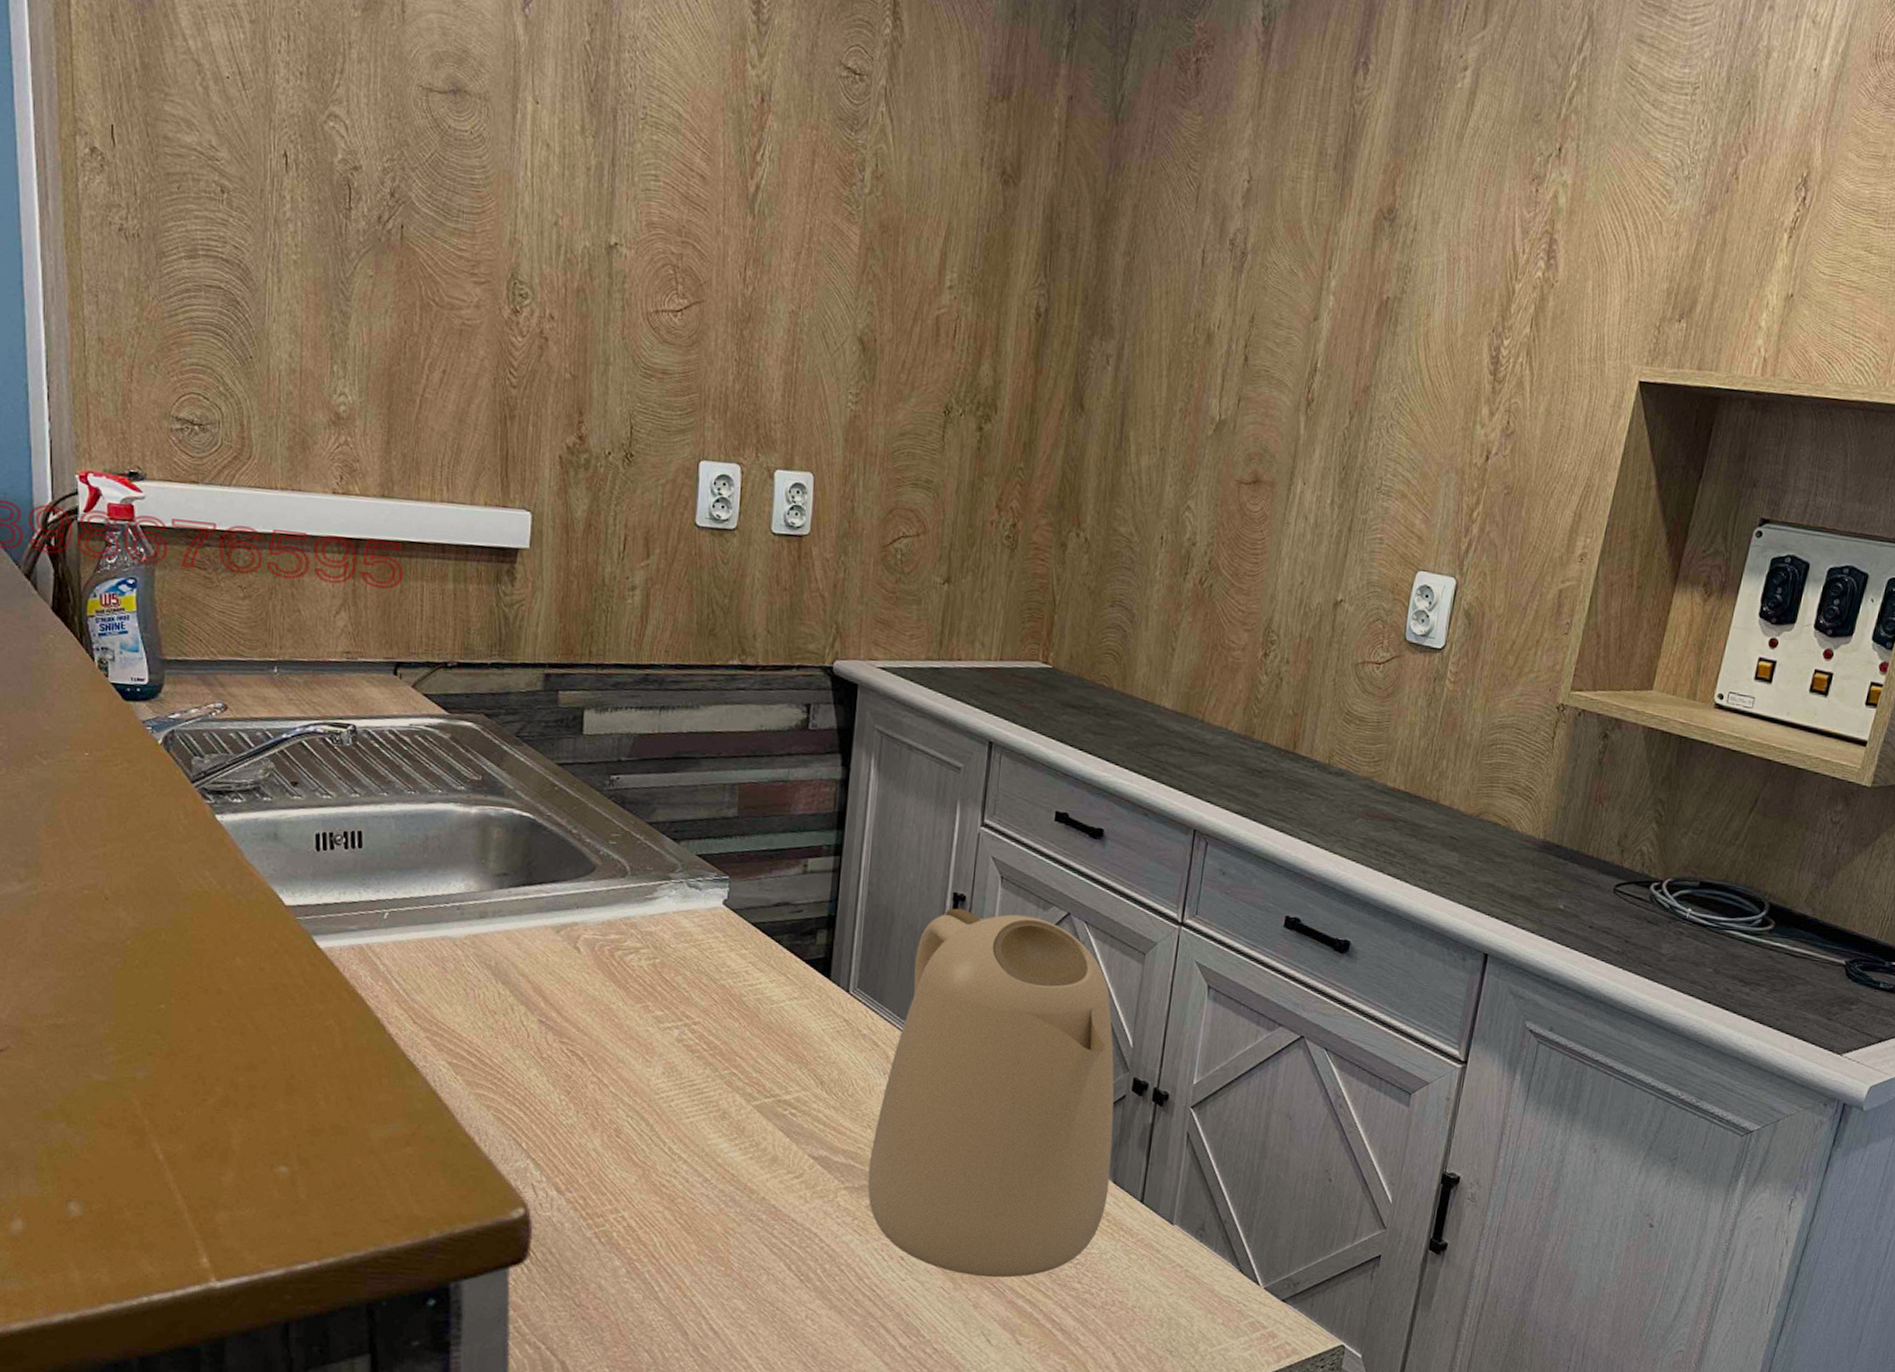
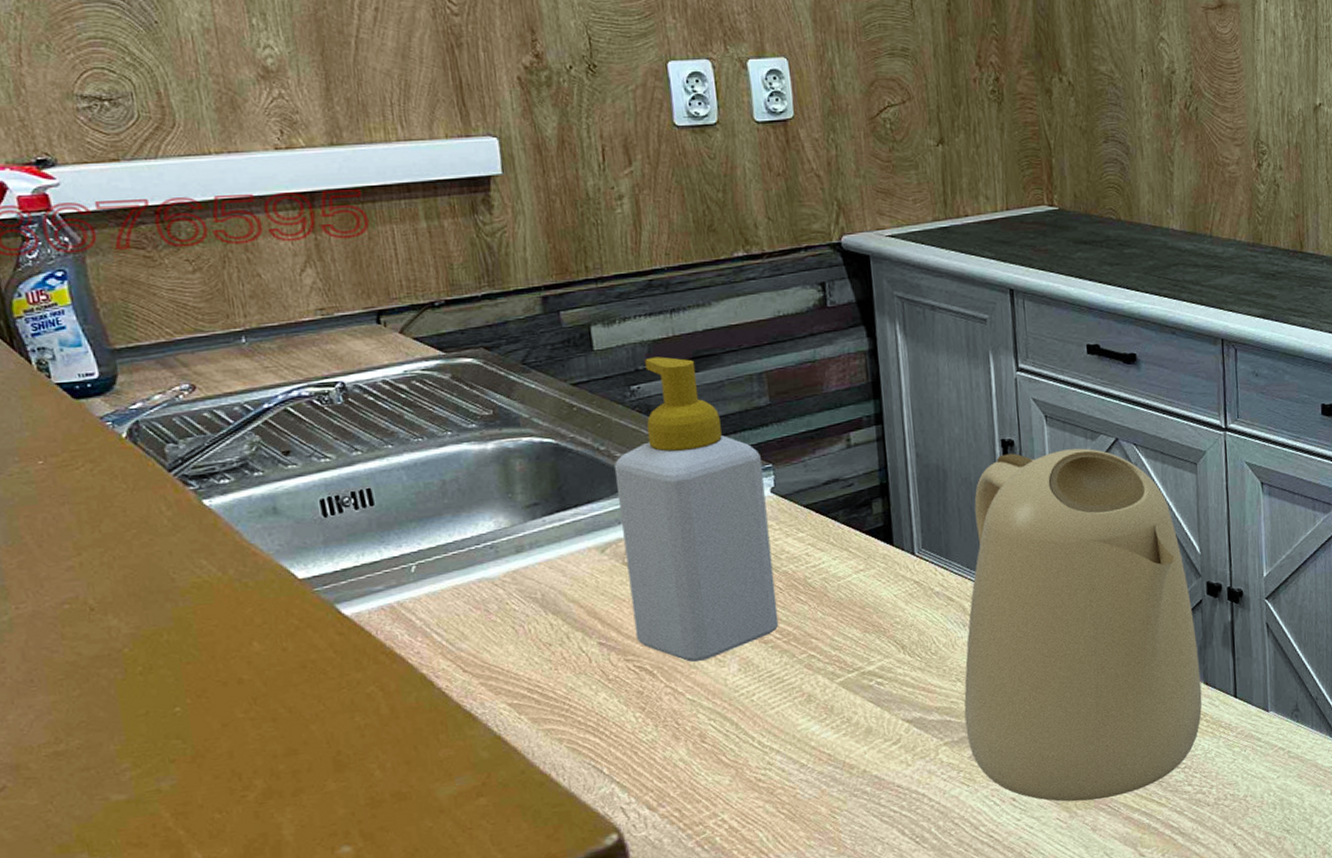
soap bottle: none [574,750,720,1058] -> present [613,356,779,663]

